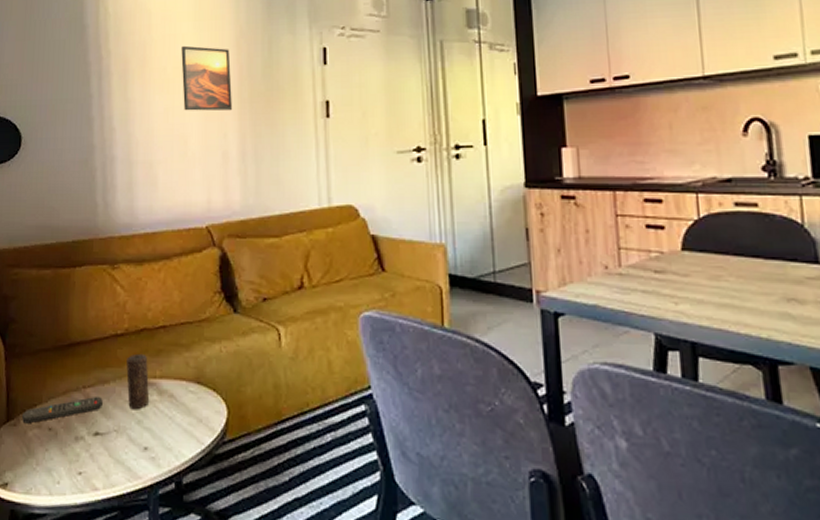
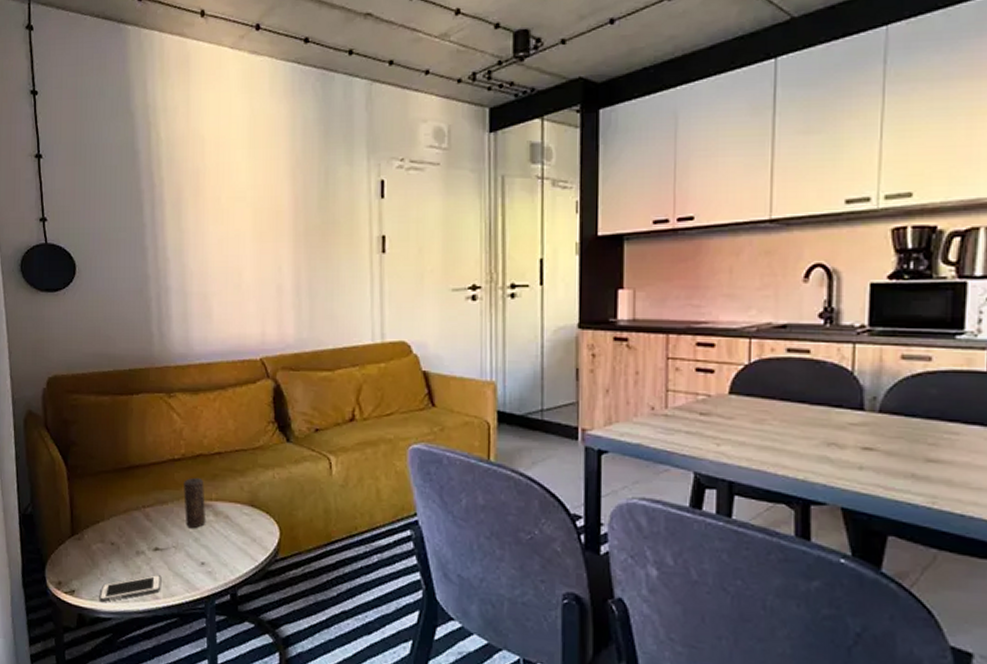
remote control: present [22,396,103,424] -> none [86,515,161,539]
cell phone: none [34,463,102,495] -> present [99,575,162,602]
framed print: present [181,45,233,111] -> none [235,174,288,244]

